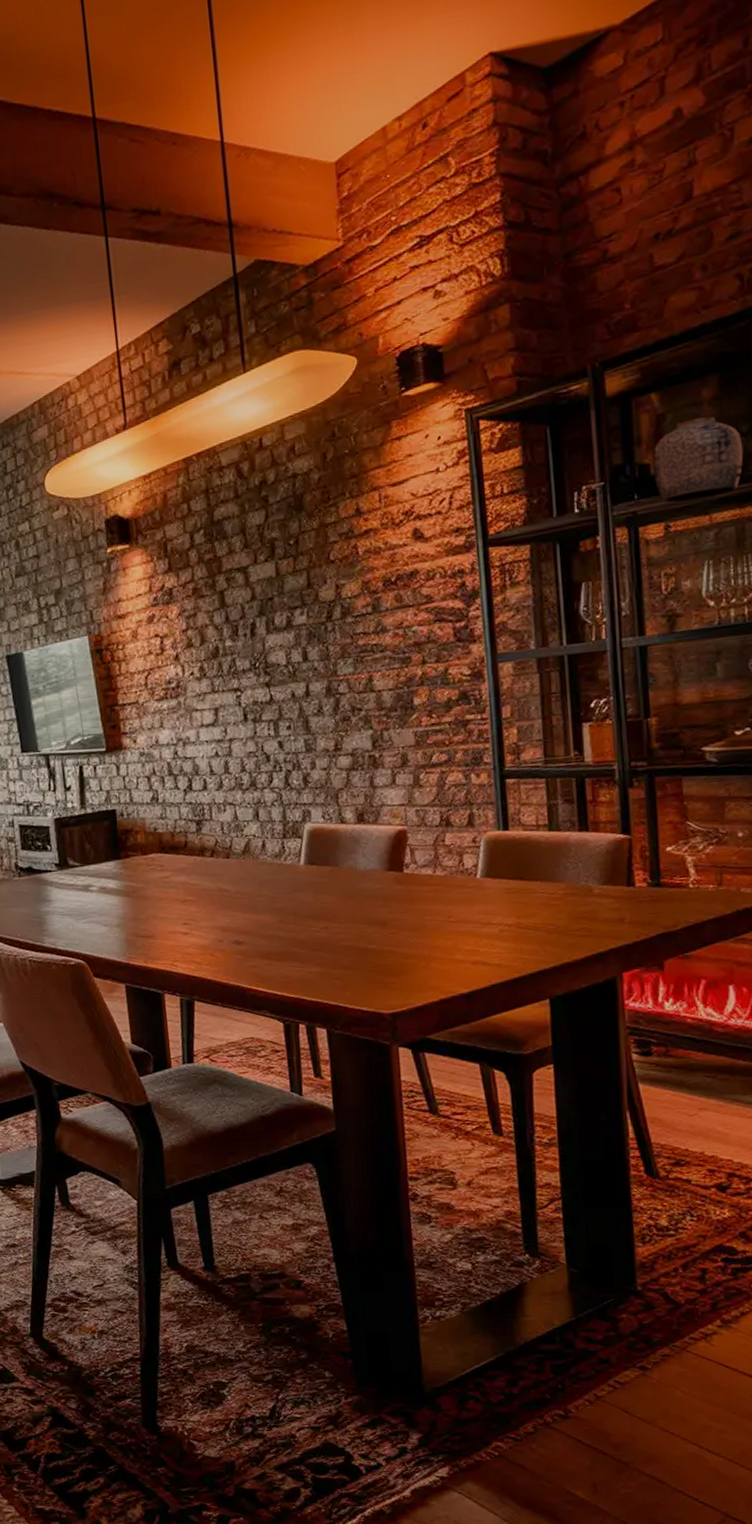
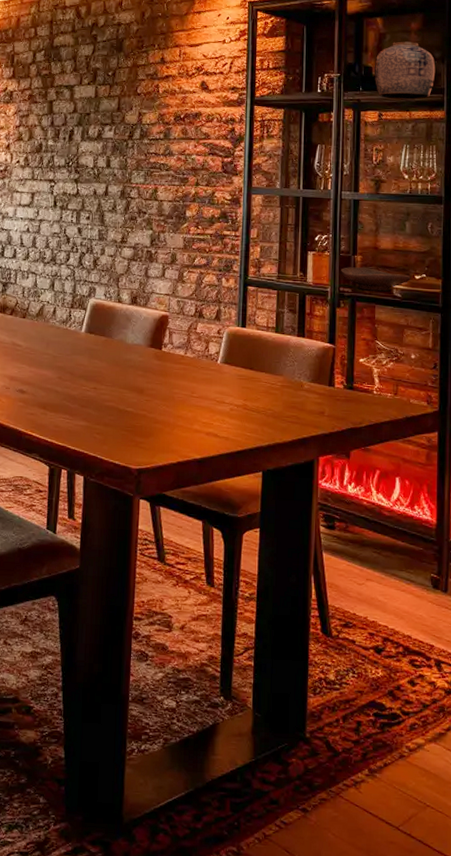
decorative bowl: none [628,731,729,762] -> present [340,267,411,293]

